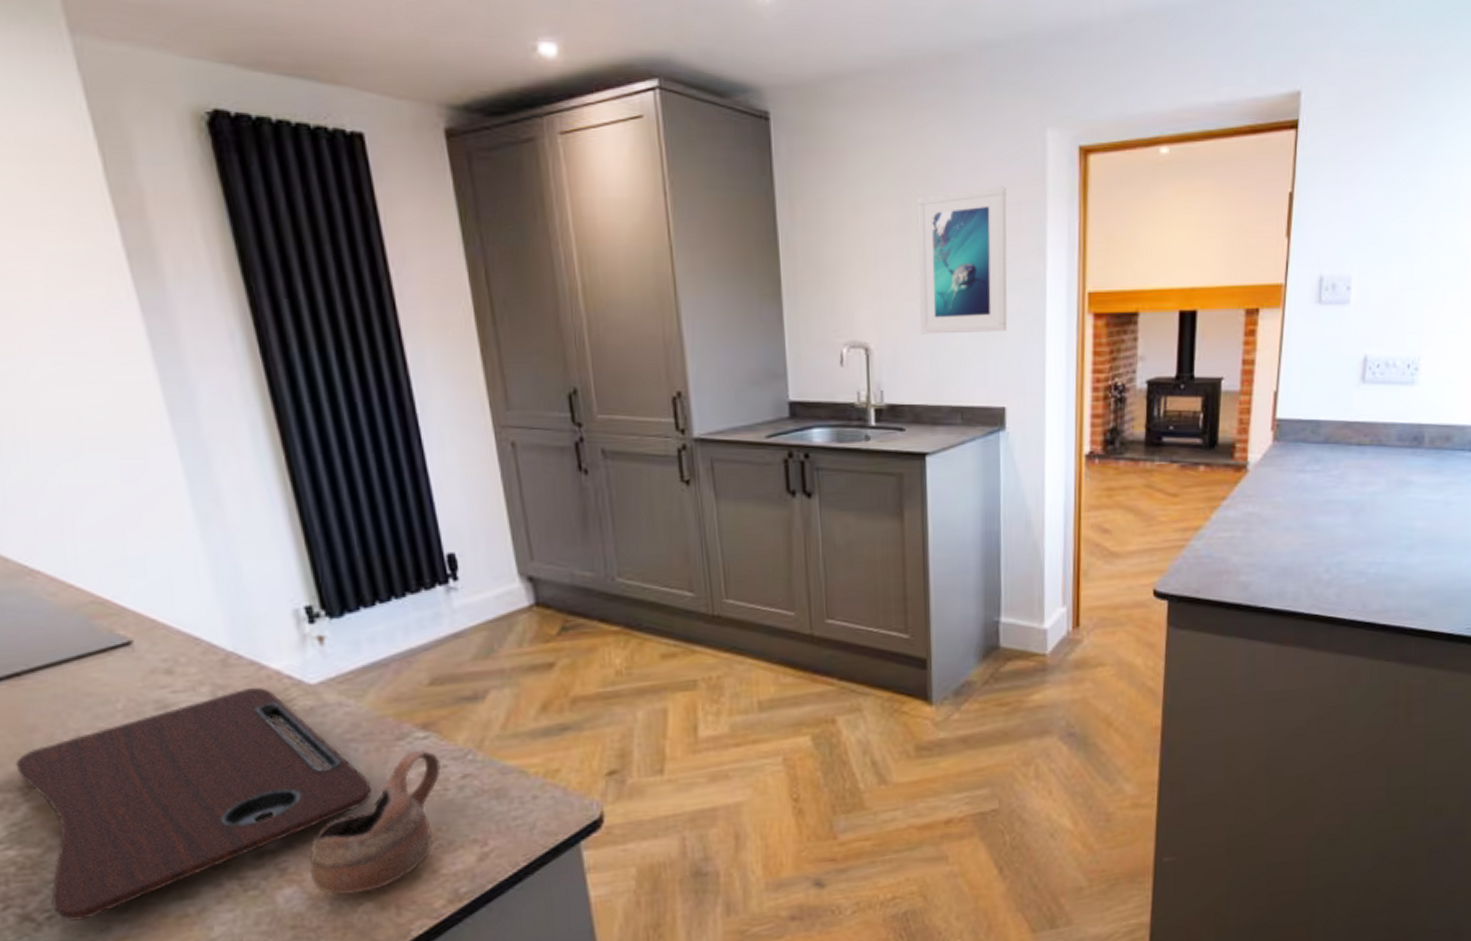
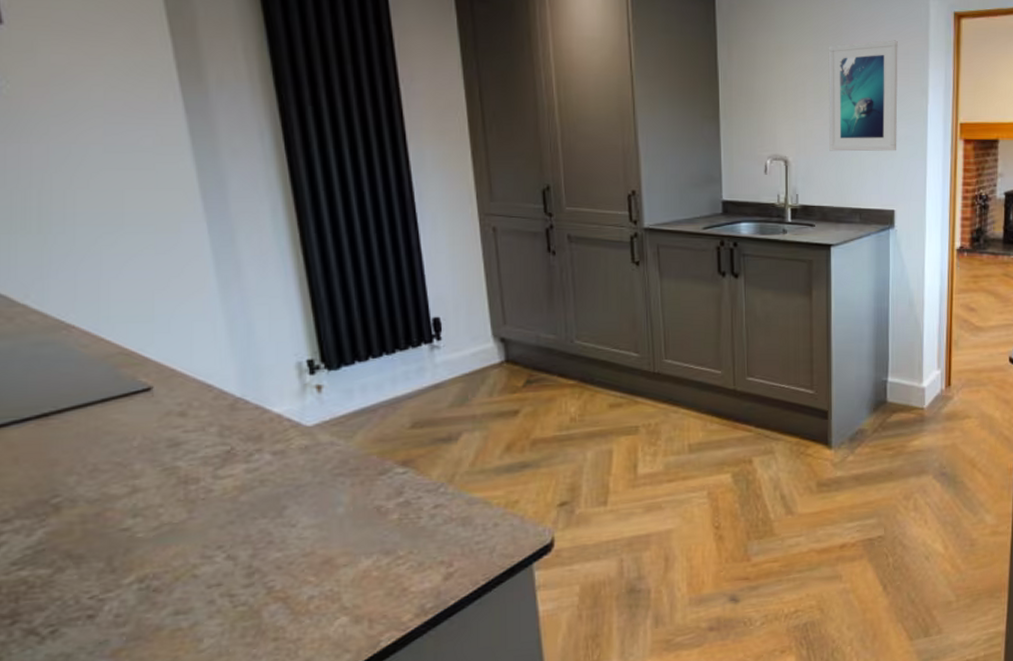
cutting board: present [15,686,372,921] -> none [36,427,354,635]
cup: present [309,749,441,896] -> none [294,483,416,611]

